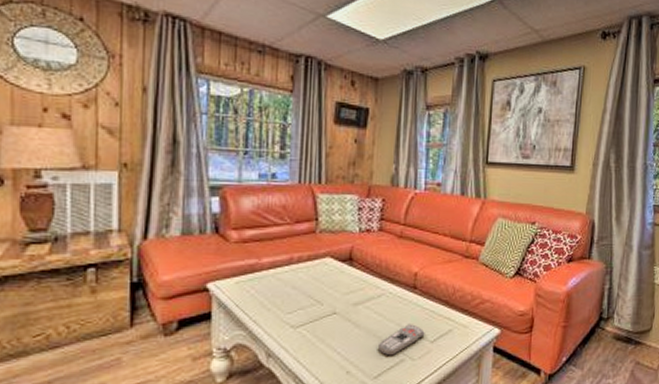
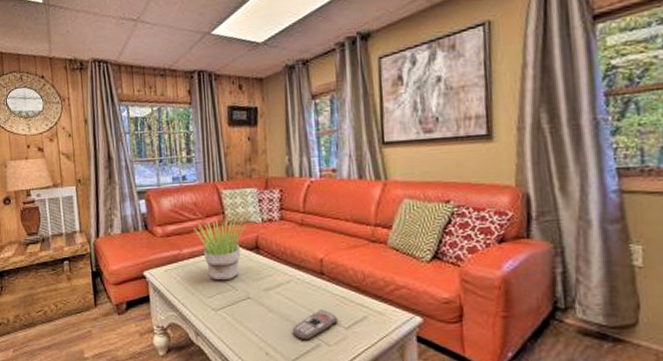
potted plant: none [278,226,341,295] -> present [193,219,246,281]

